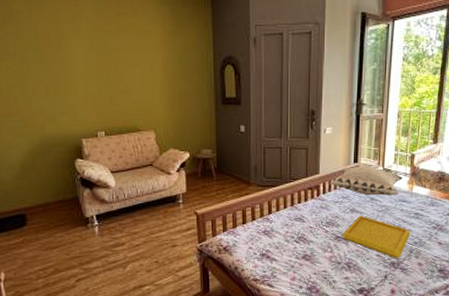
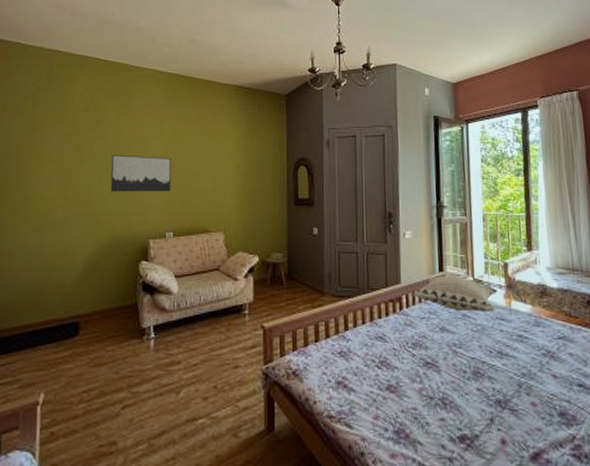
wall art: none [30,53,98,93] -> present [110,154,172,192]
serving tray: present [342,216,410,259] -> none [432,337,516,396]

